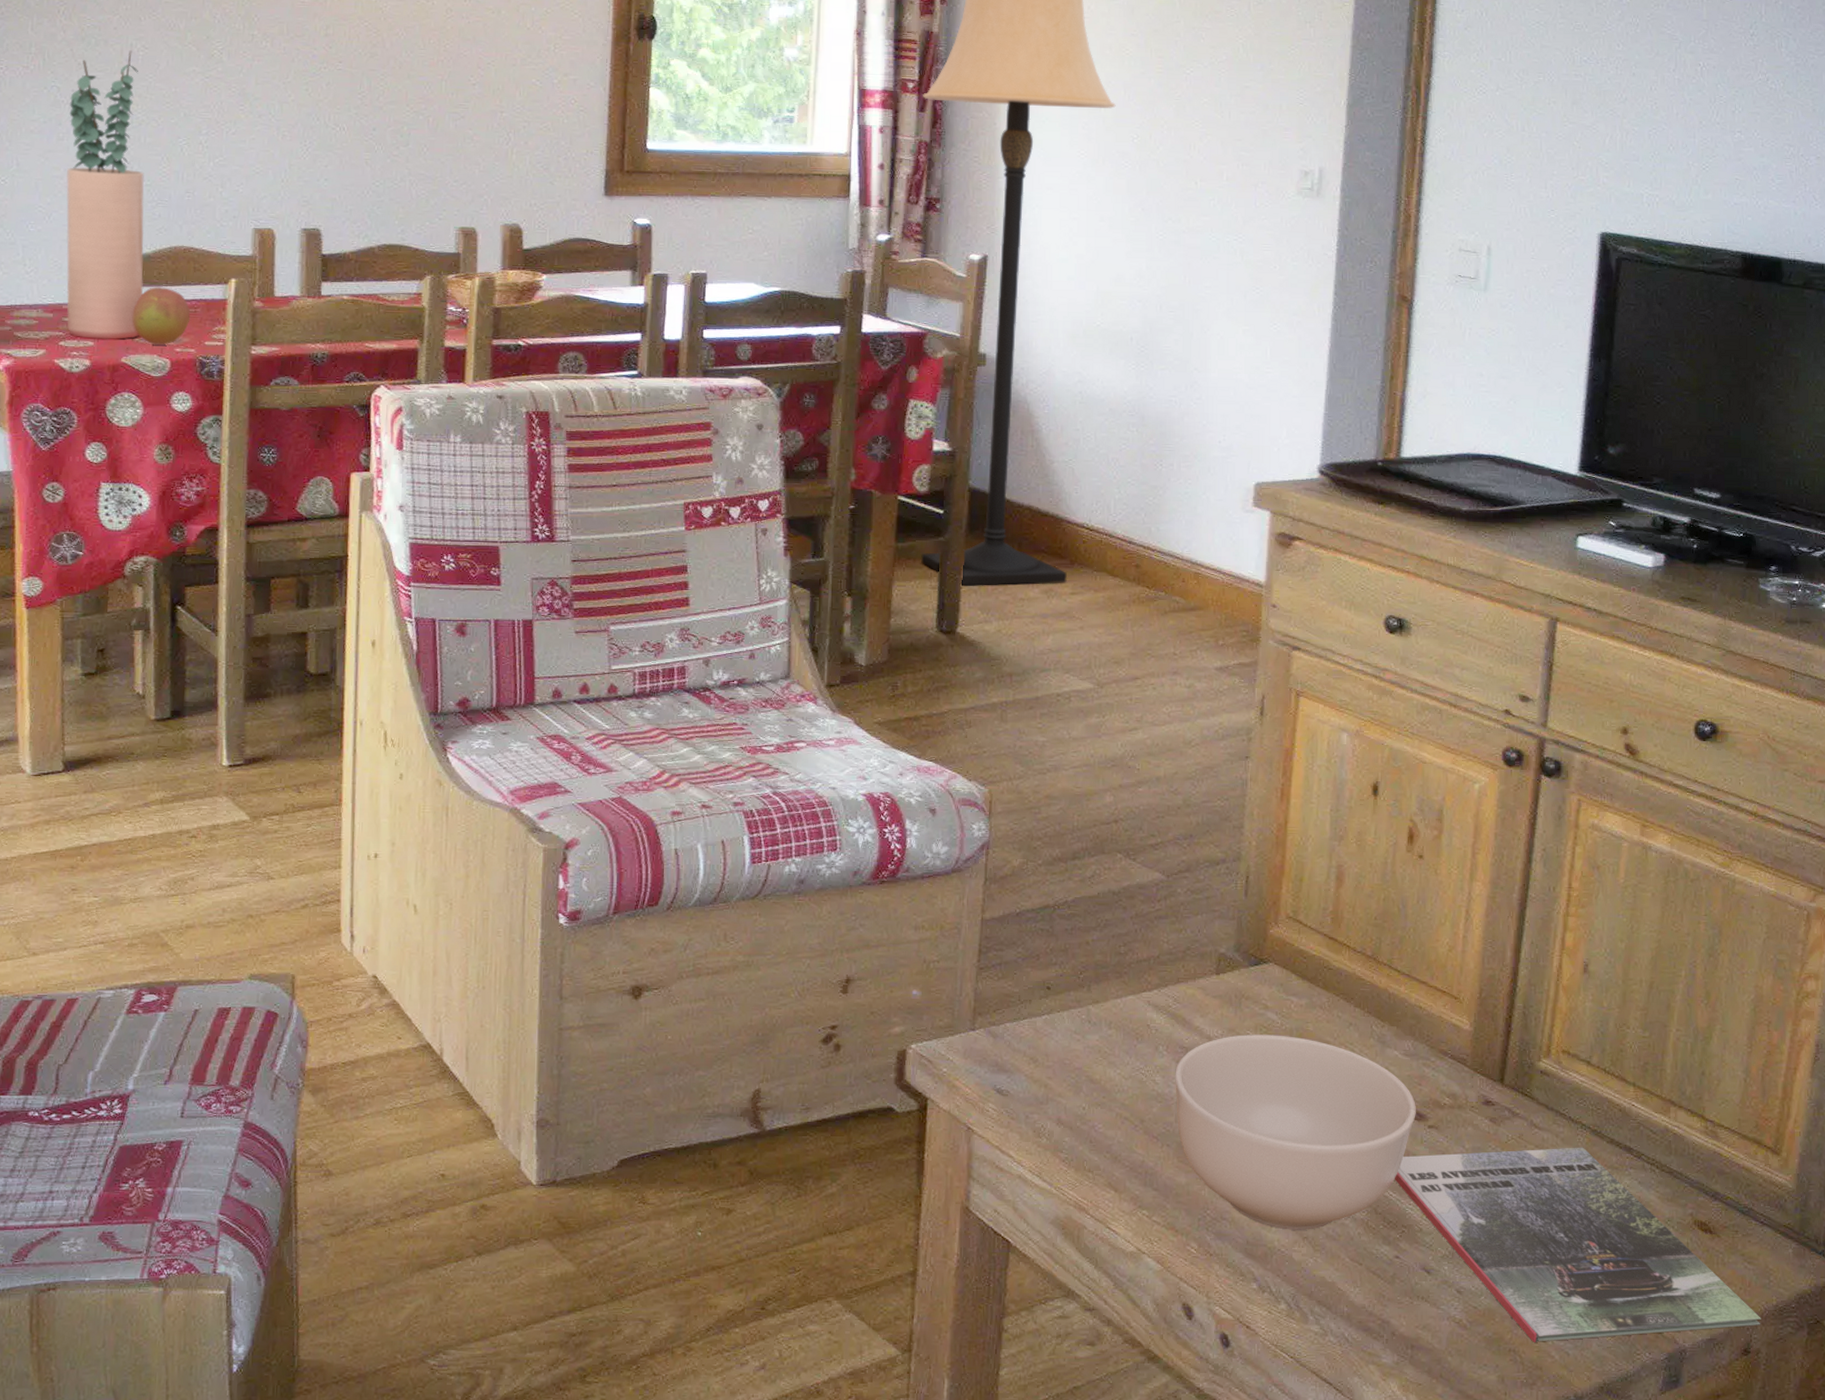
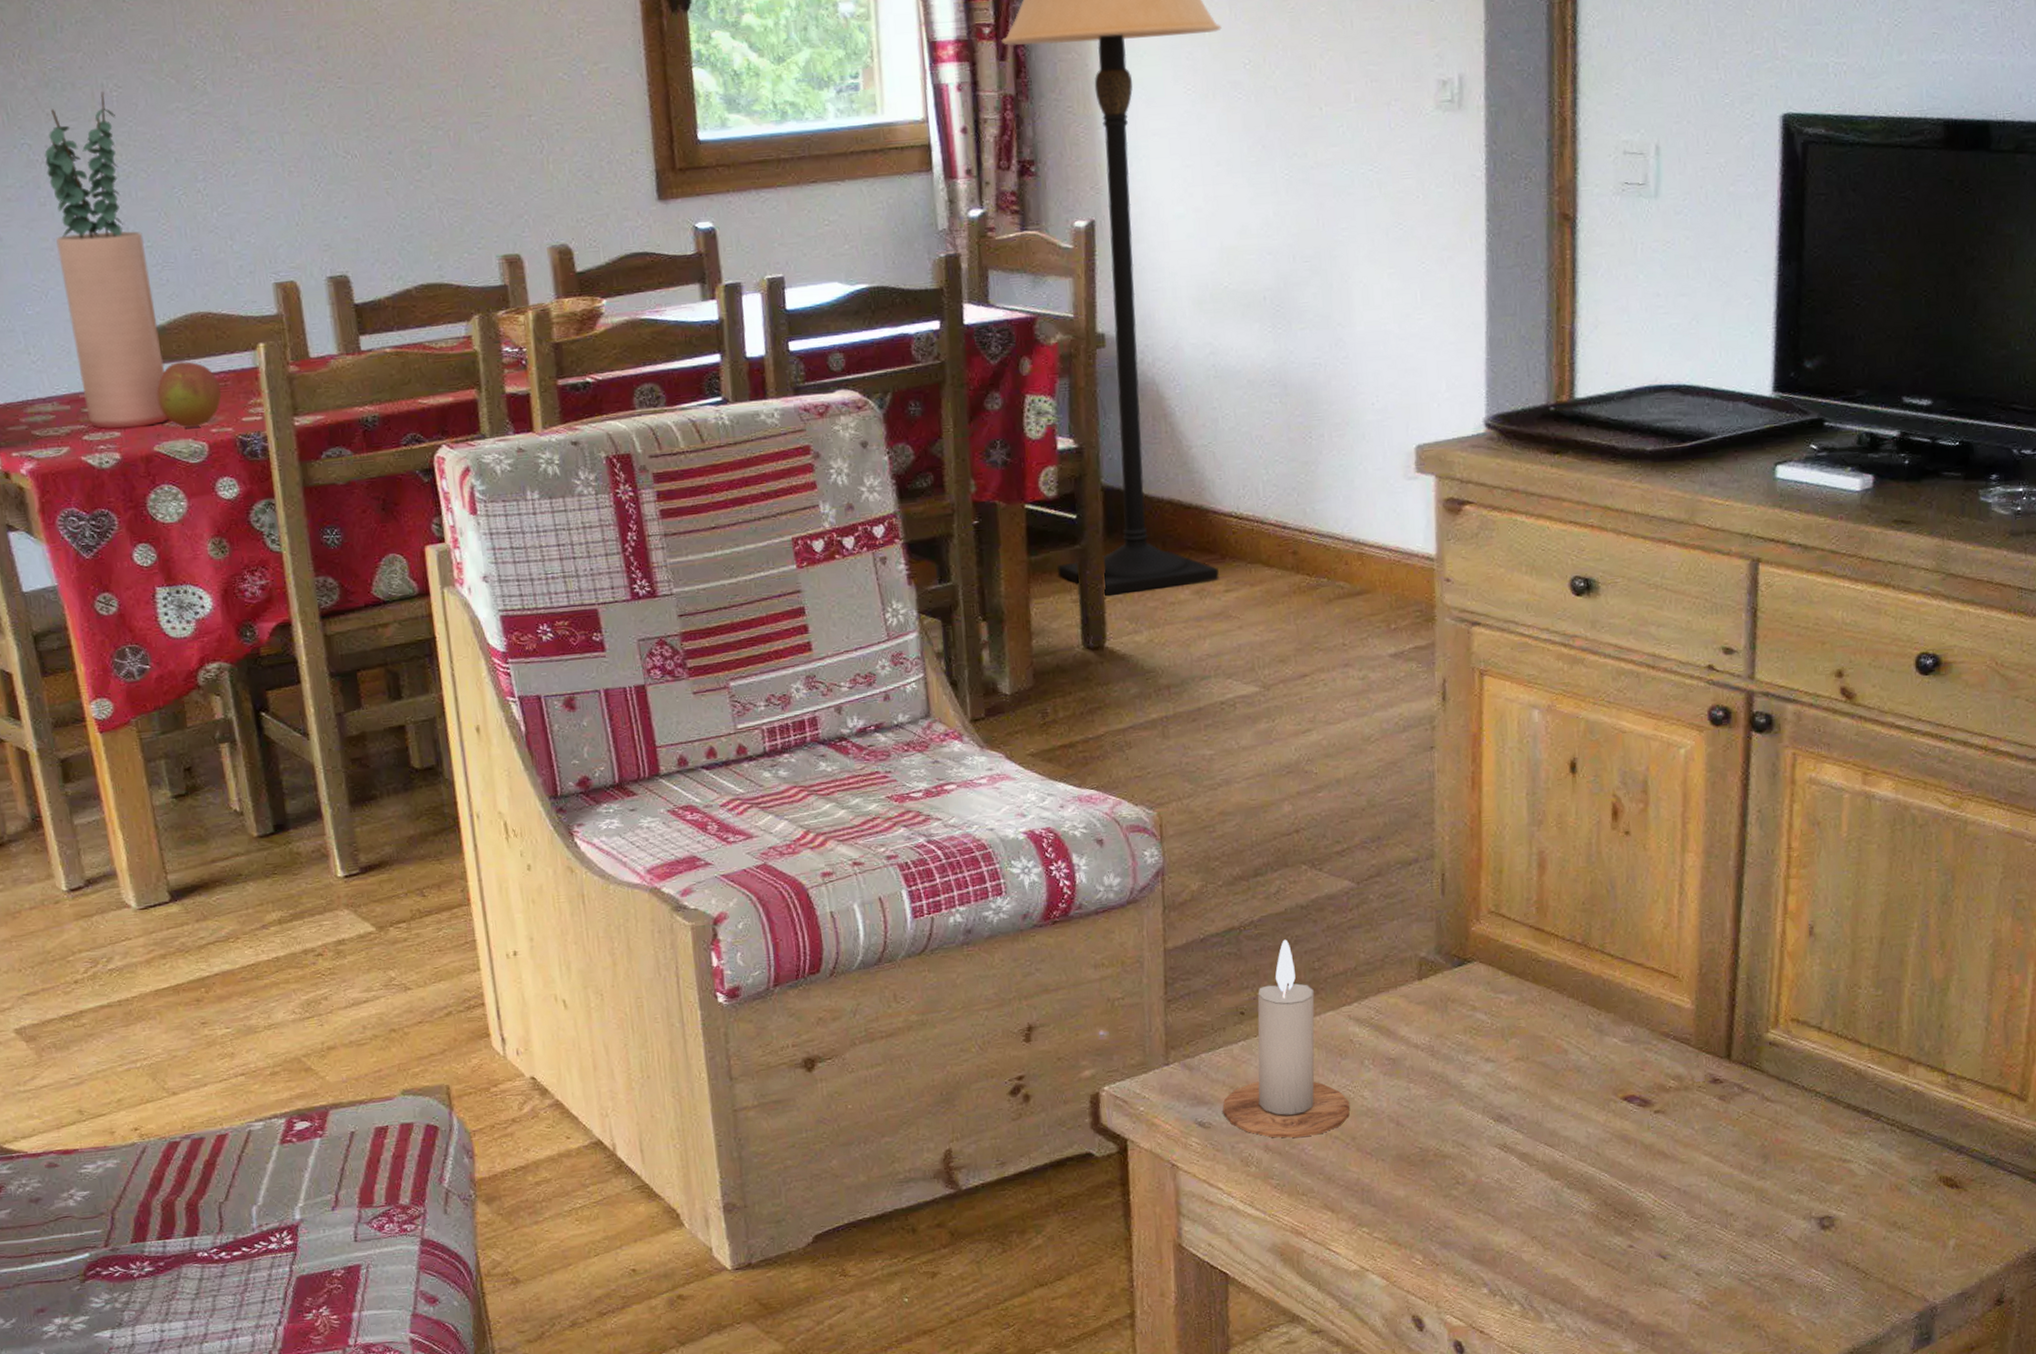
candle: none [1021,922,1142,1115] -> present [1222,939,1350,1138]
bowl: present [1175,1034,1416,1230] -> none [1383,1035,1641,1232]
magazine: present [1394,1147,1761,1342] -> none [1622,1115,2014,1316]

